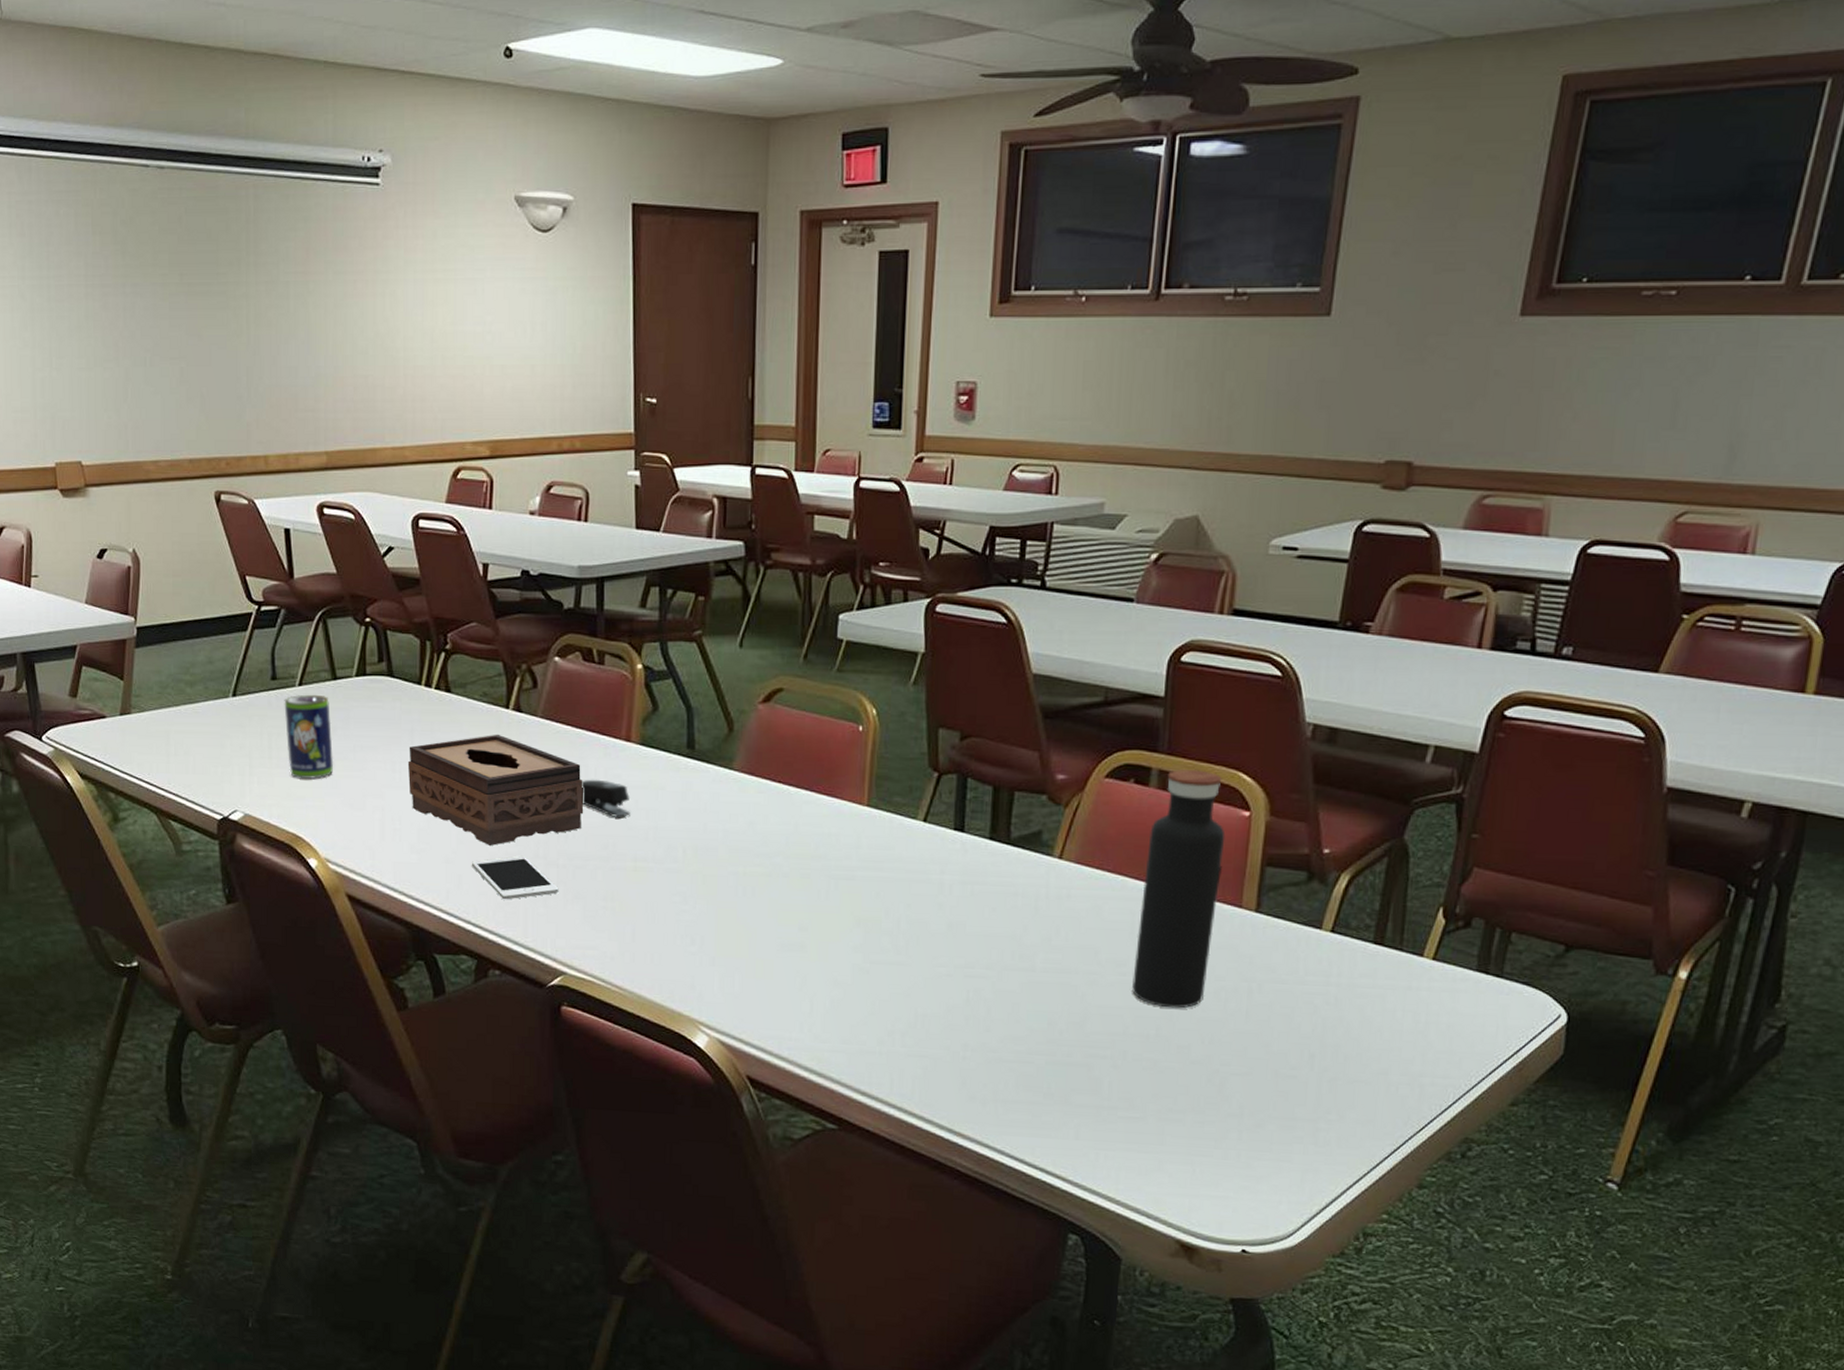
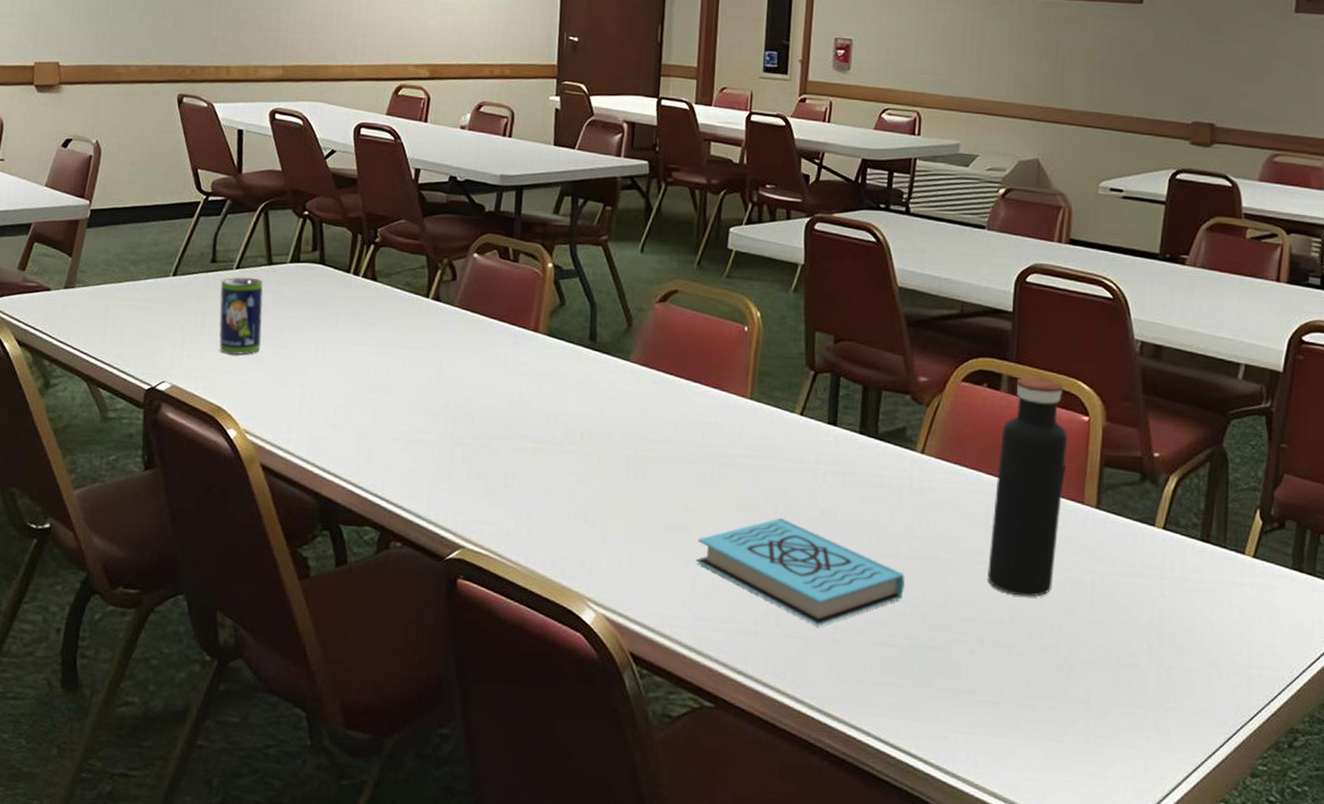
tissue box: present [407,734,584,846] -> none [330,320,493,423]
cell phone: present [471,855,559,900] -> none [382,433,463,475]
stapler: present [582,779,630,817] -> none [490,365,534,401]
book: none [813,932,1042,1044] -> present [696,517,906,626]

